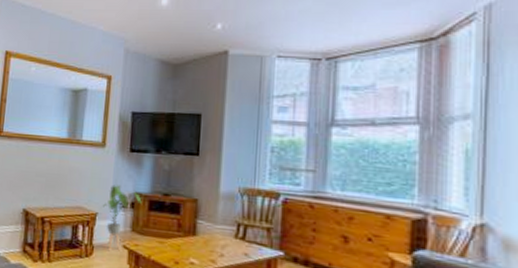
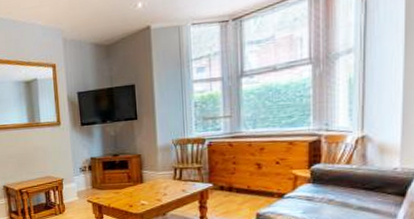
house plant: present [103,184,142,250] -> none [67,154,97,206]

